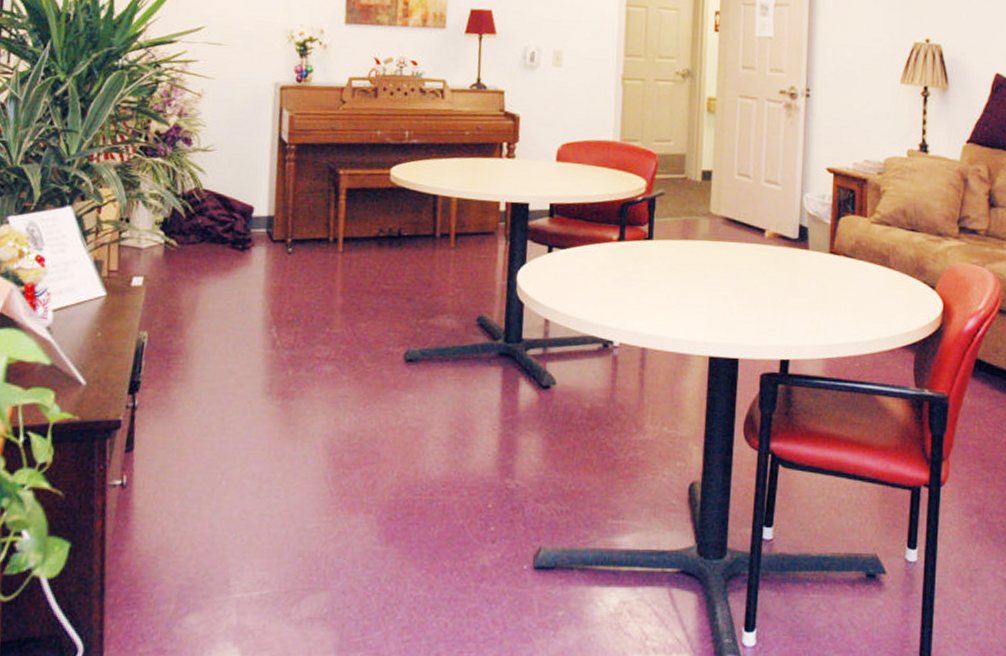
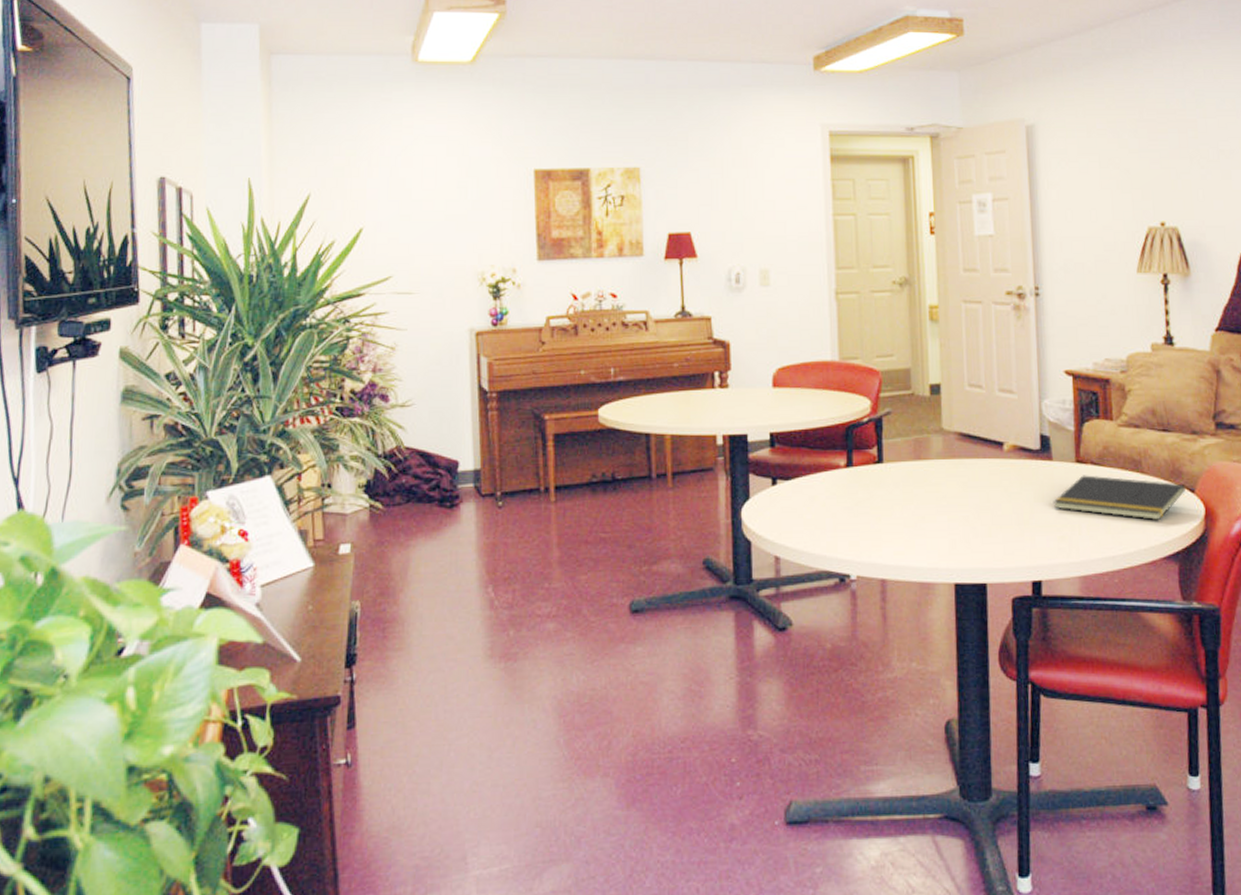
notepad: none [805,265,927,312] -> present [1052,475,1186,520]

